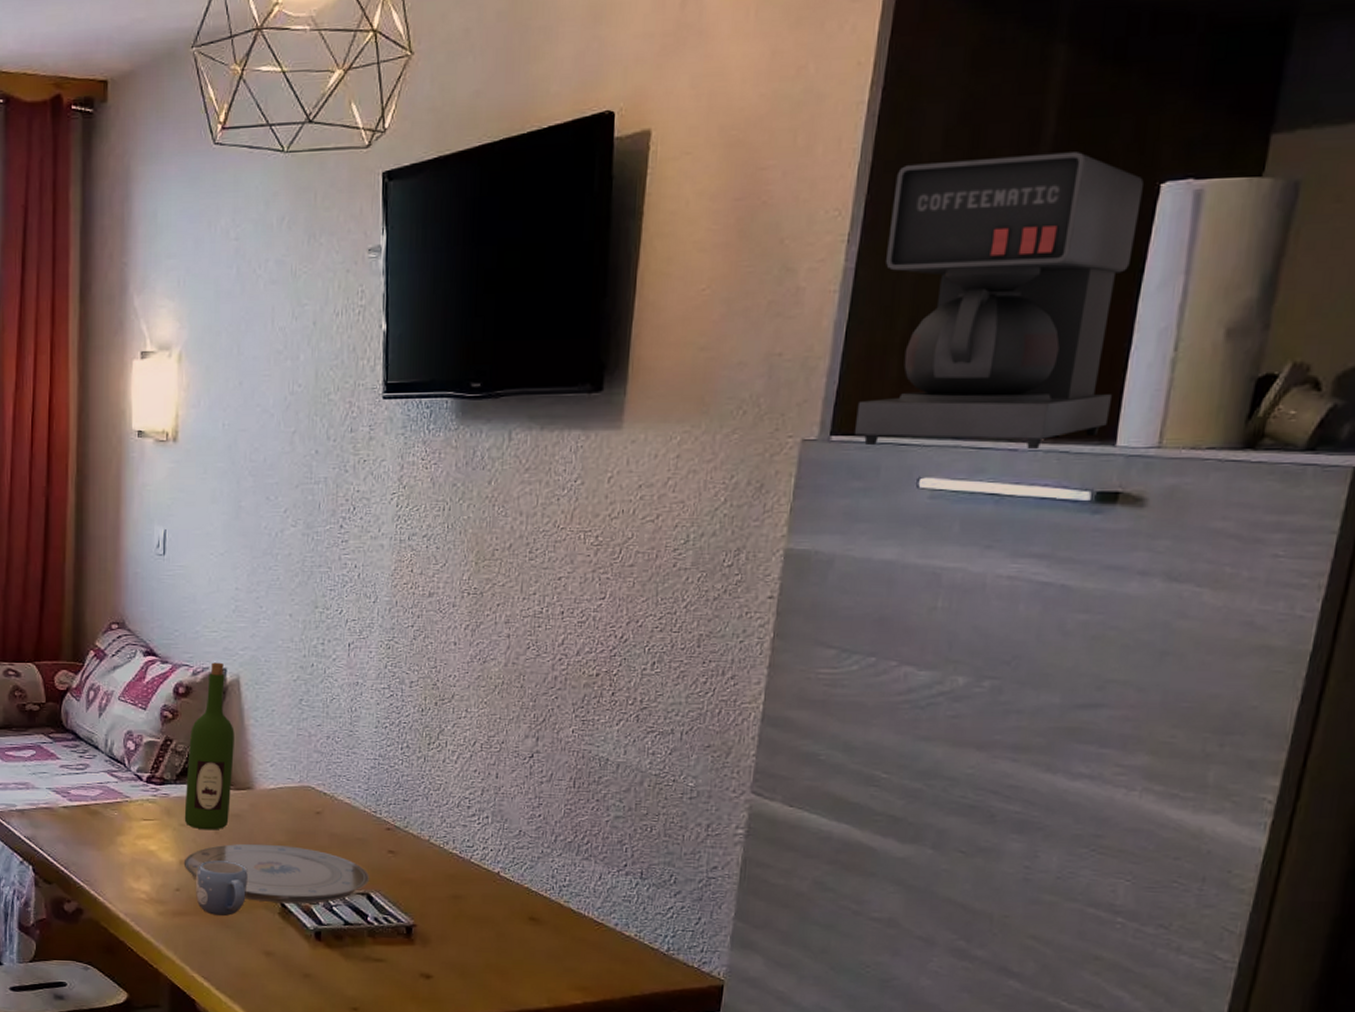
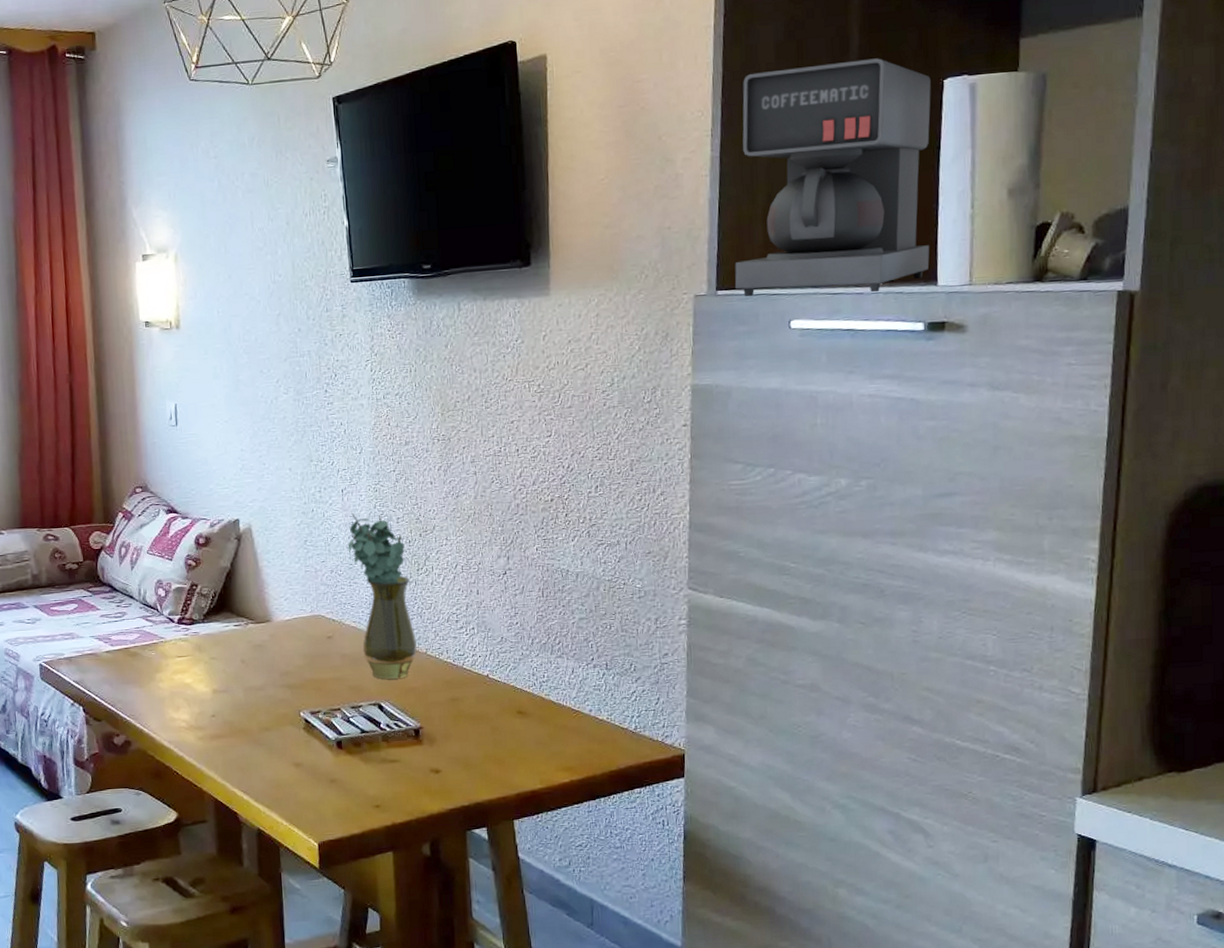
plate: present [183,843,370,904] -> none [216,668,379,720]
wine bottle: present [184,662,235,830] -> none [212,514,253,661]
mug: present [196,860,249,916] -> none [228,686,275,735]
vase: none [349,672,419,867] -> present [348,513,417,679]

